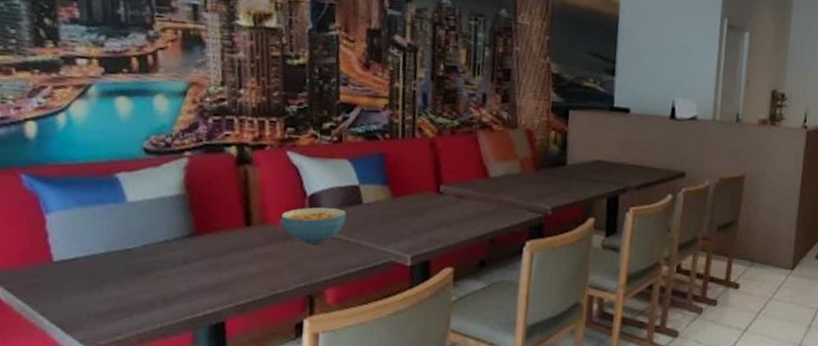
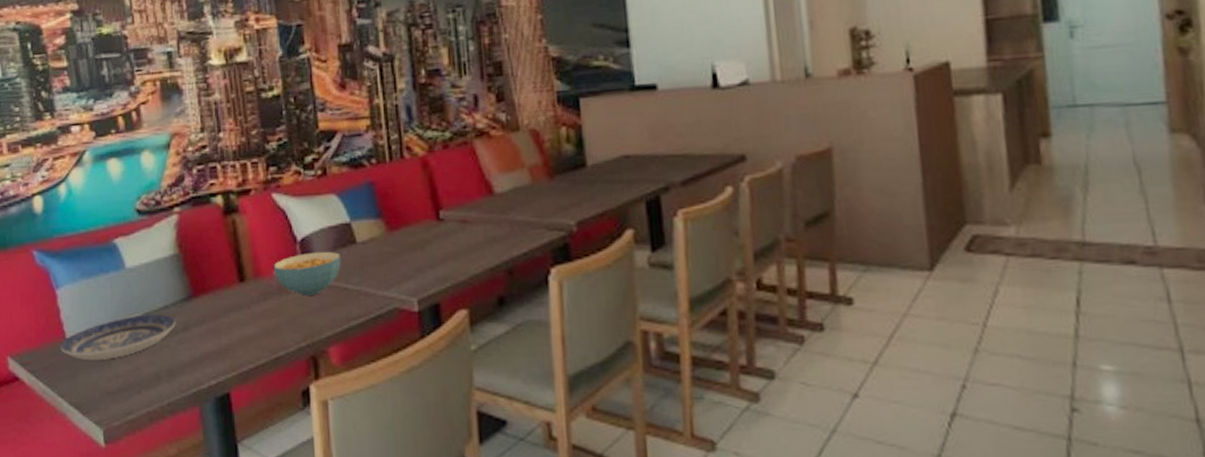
plate: none [45,246,176,284] -> present [60,315,176,361]

